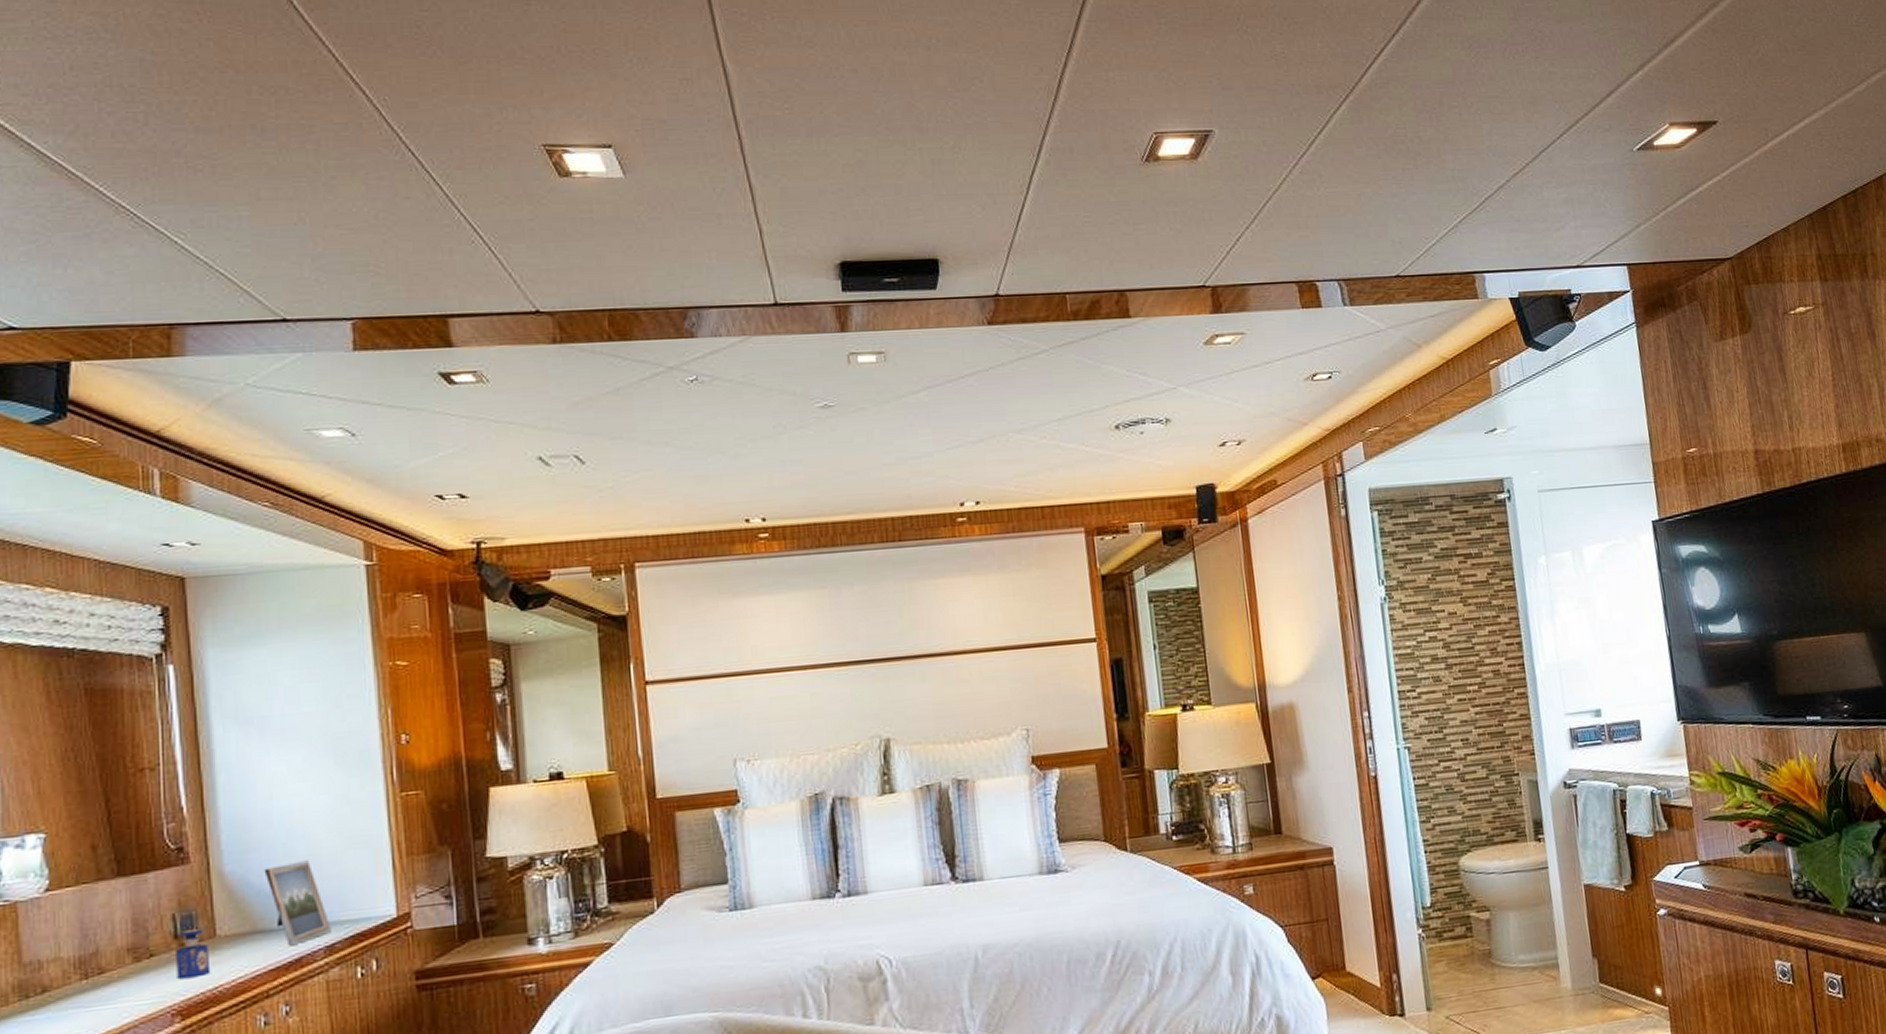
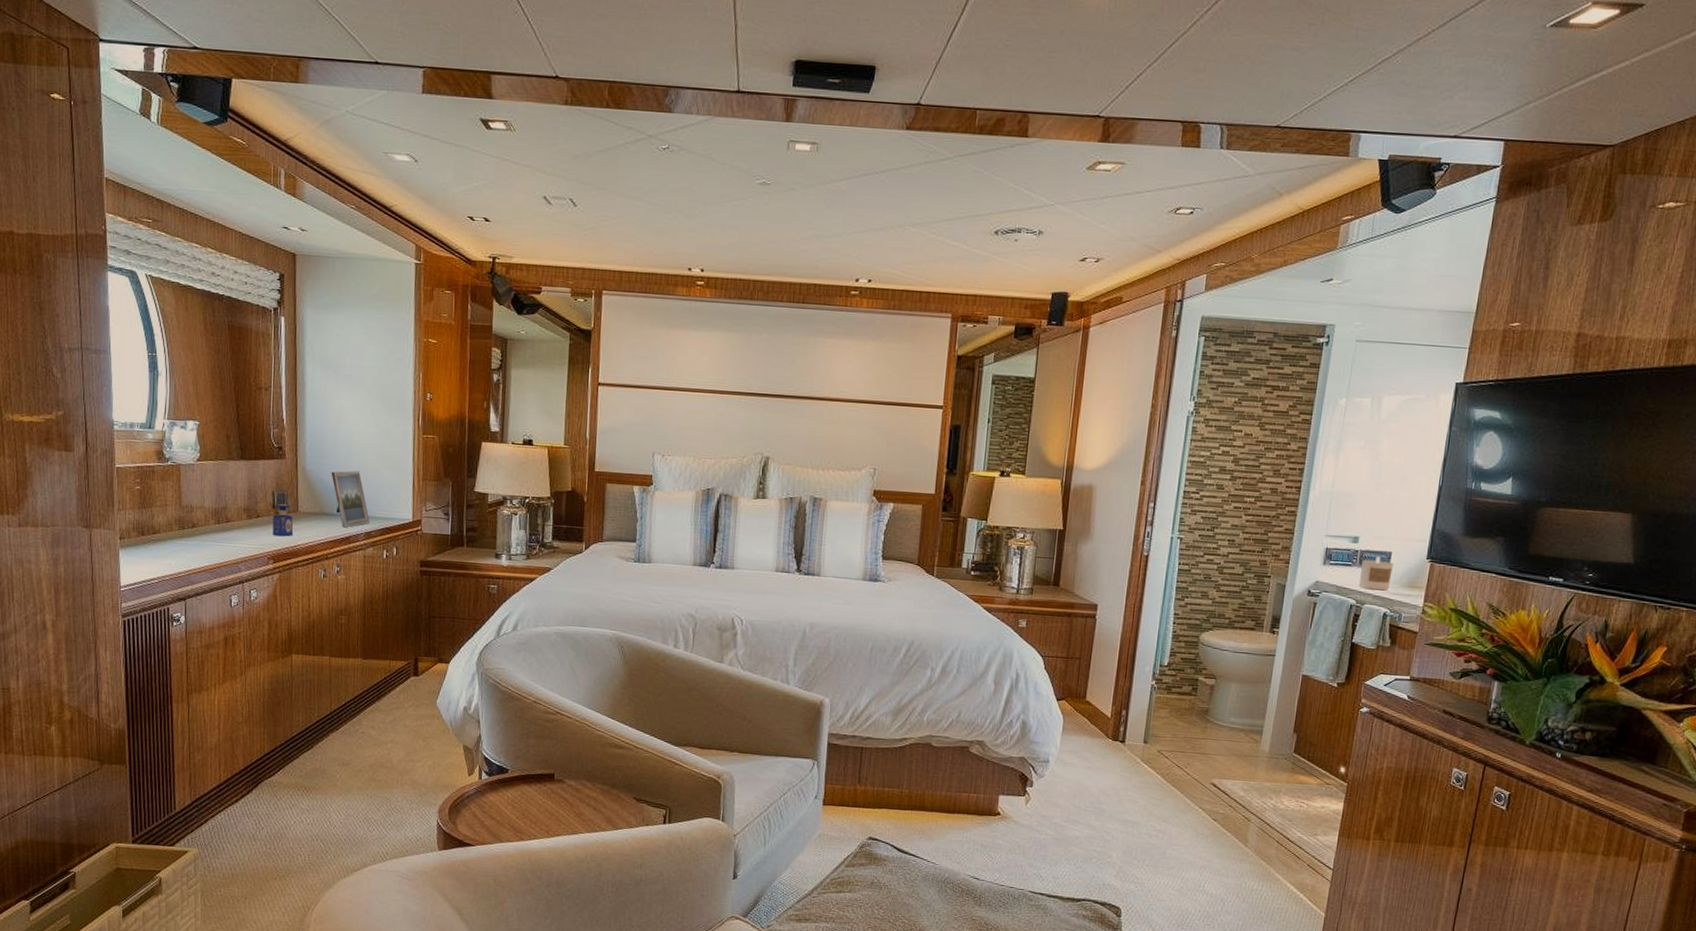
candle: none [1610,728,1648,768] -> present [1359,557,1393,591]

